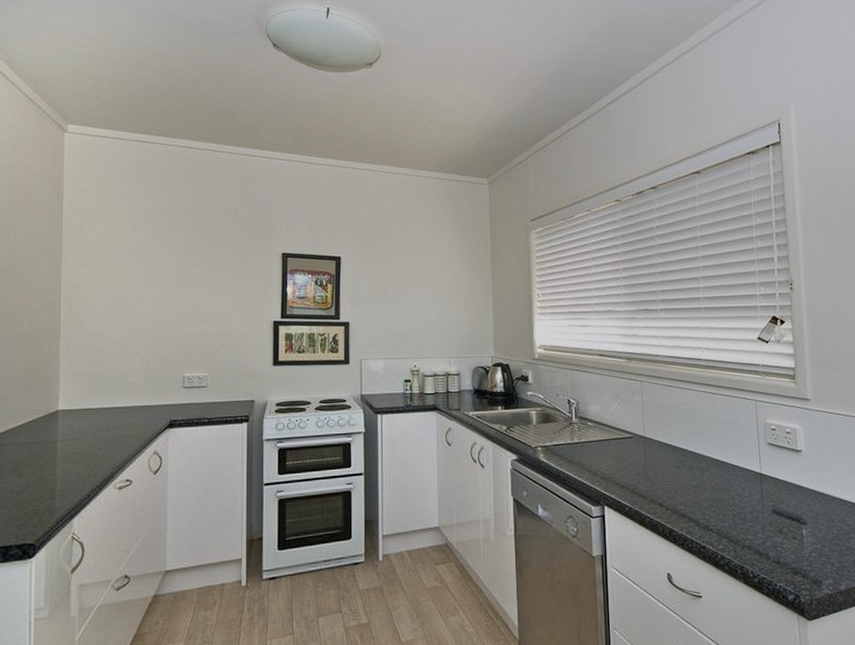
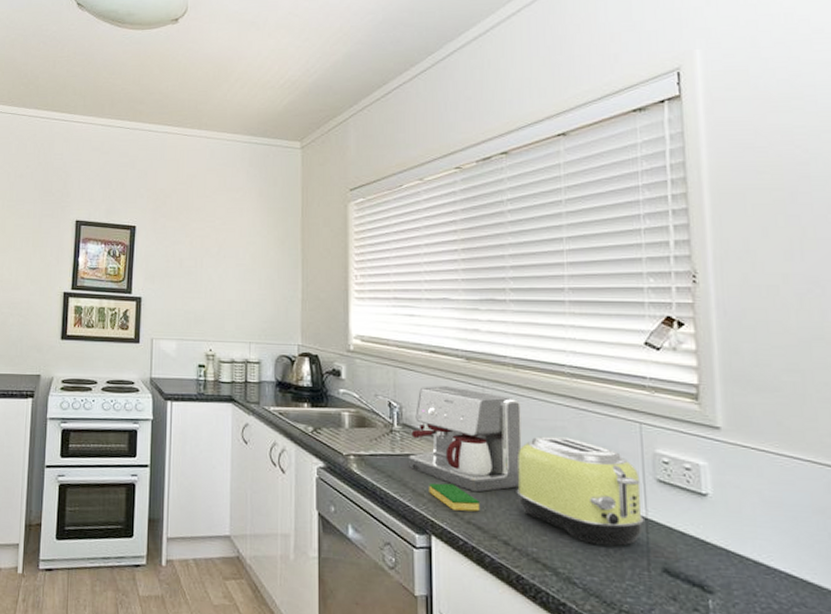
coffee maker: none [585,383,671,467] -> present [409,386,522,493]
dish sponge: none [601,462,641,483] -> present [428,483,480,512]
toaster: none [667,416,759,499] -> present [516,436,644,546]

